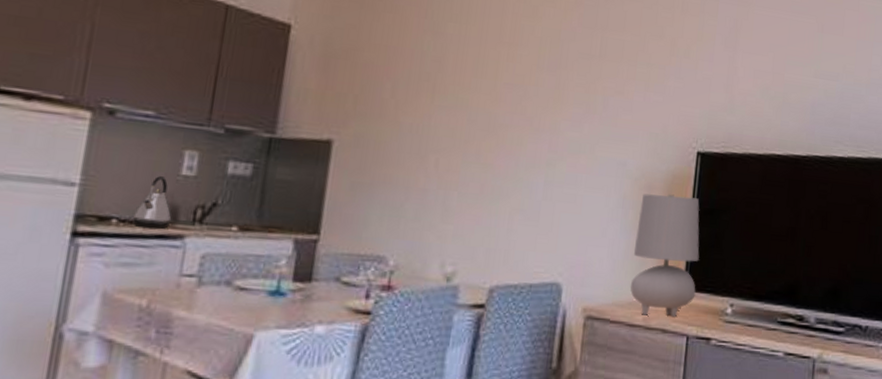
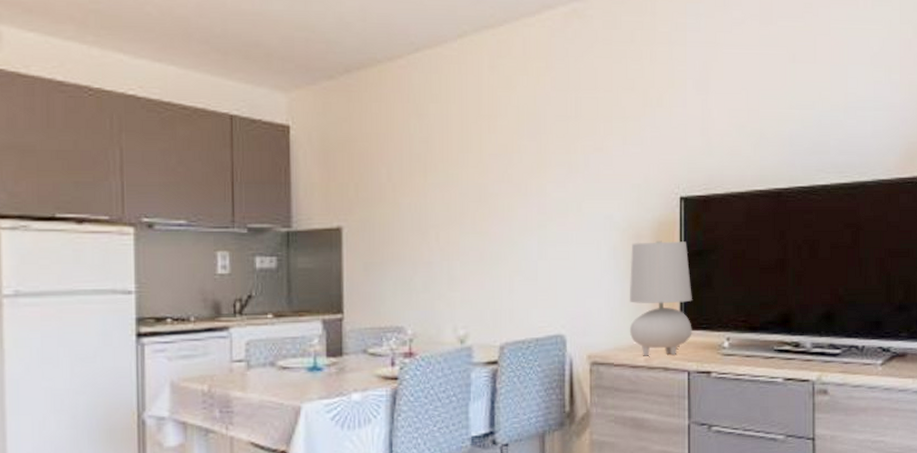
kettle: present [132,176,172,230] -> none [183,277,216,324]

